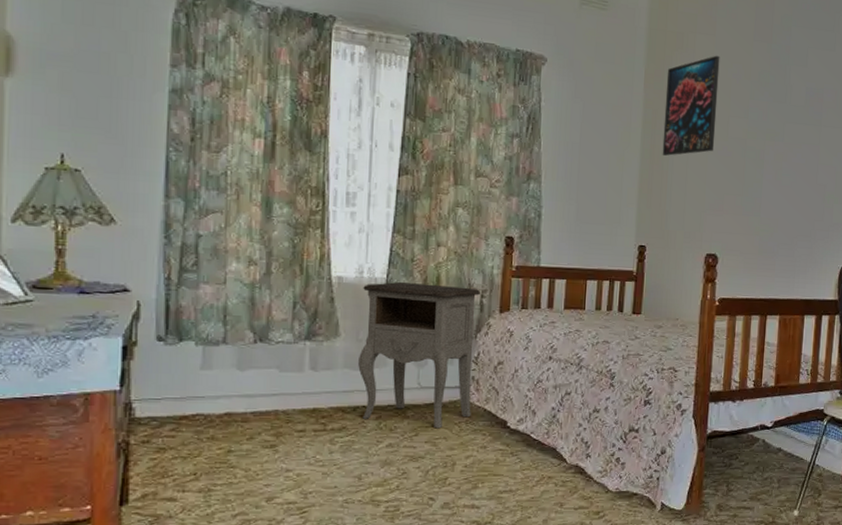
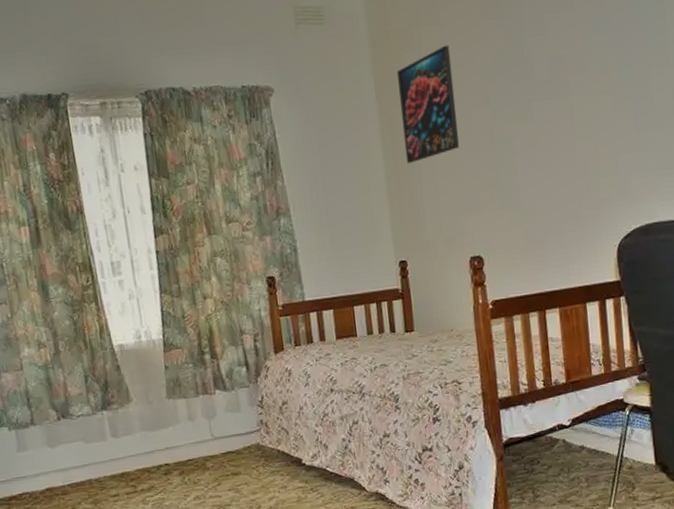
nightstand: present [358,281,480,429] -> none [144,333,266,476]

